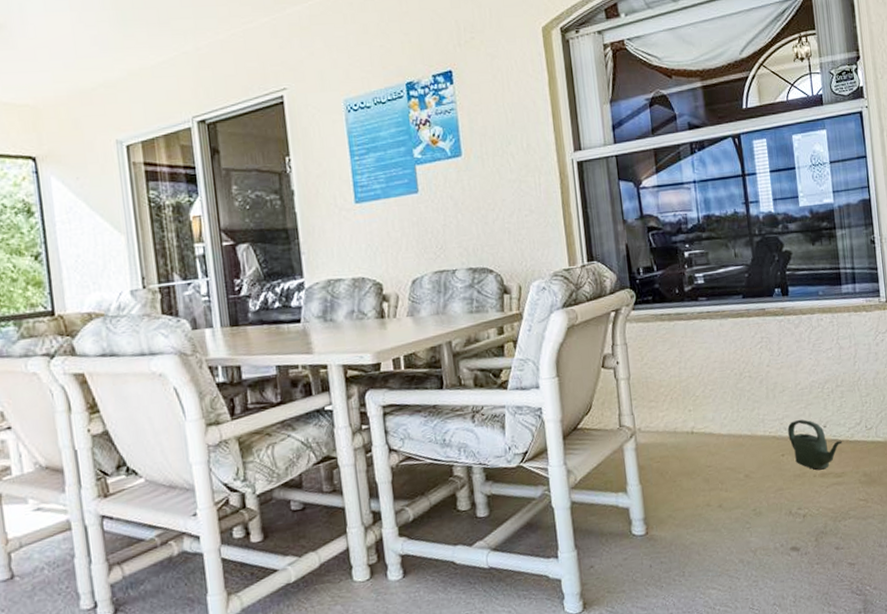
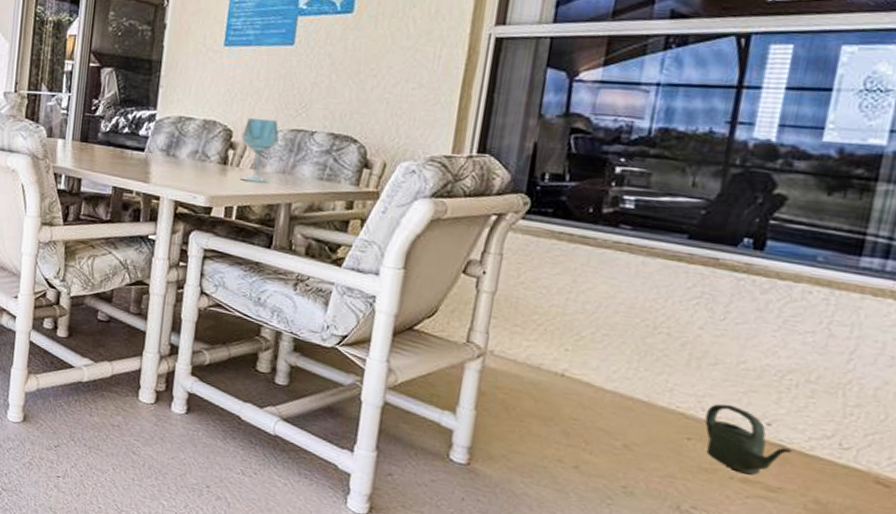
wine glass: none [392,265,428,330] -> present [241,118,279,183]

